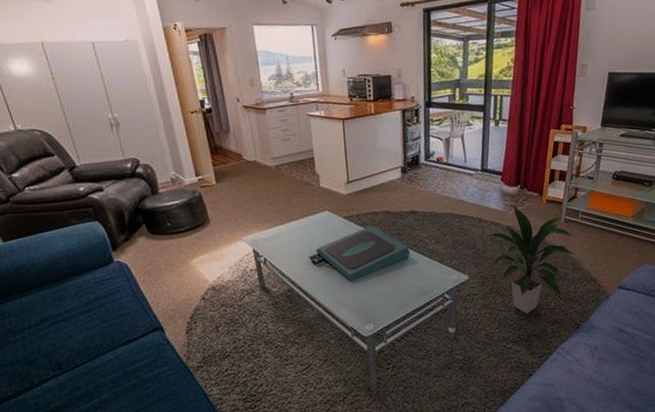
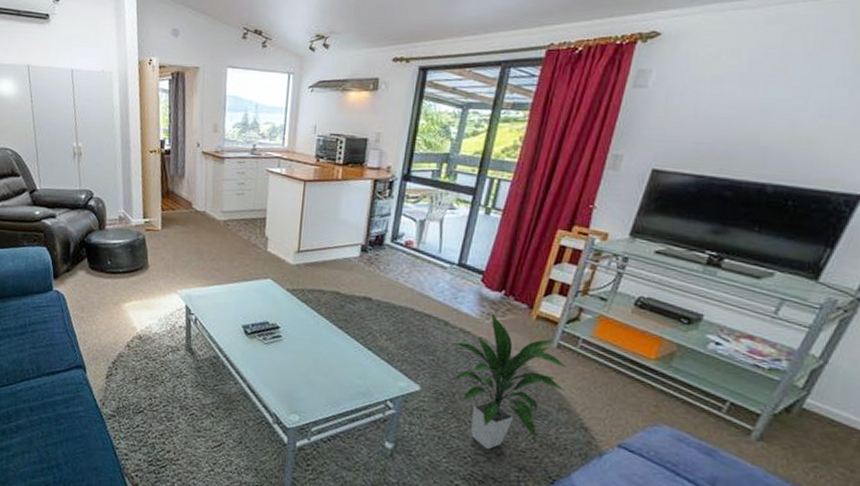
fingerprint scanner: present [316,226,410,281] -> none [250,305,355,362]

